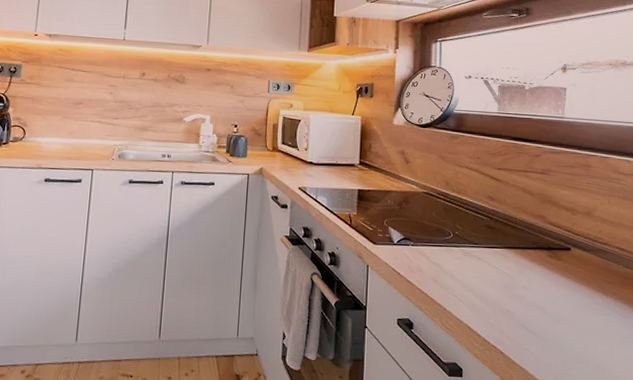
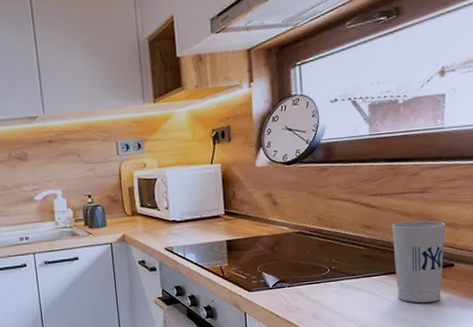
cup: none [513,198,564,284] -> present [391,220,446,303]

